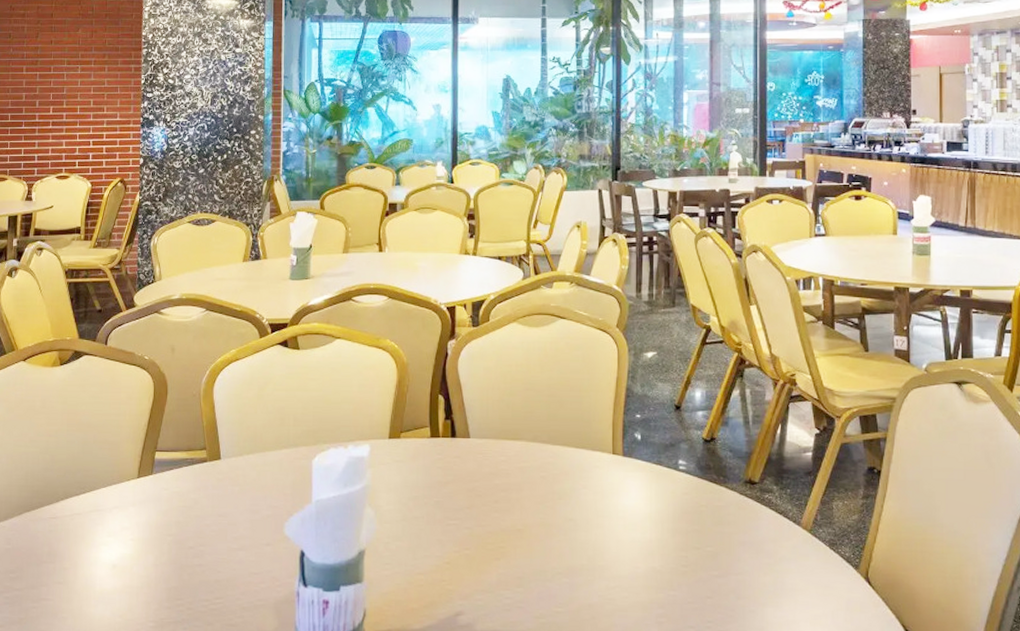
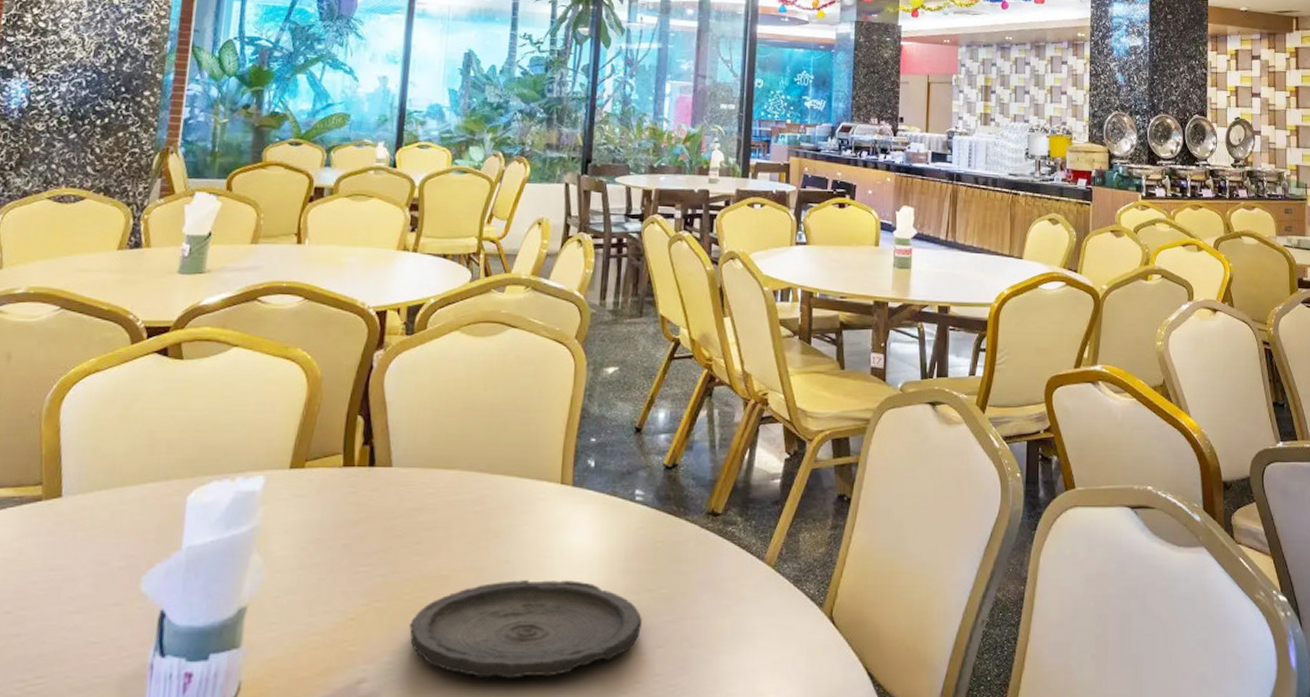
plate: none [494,535,691,618] -> present [409,580,642,679]

